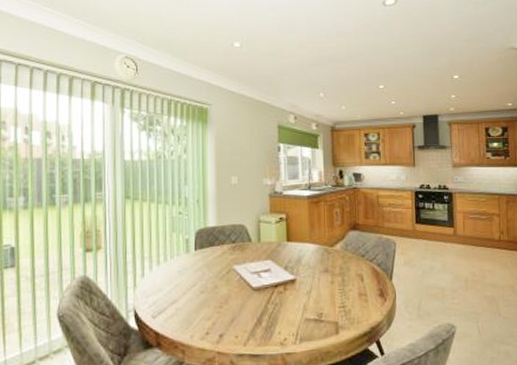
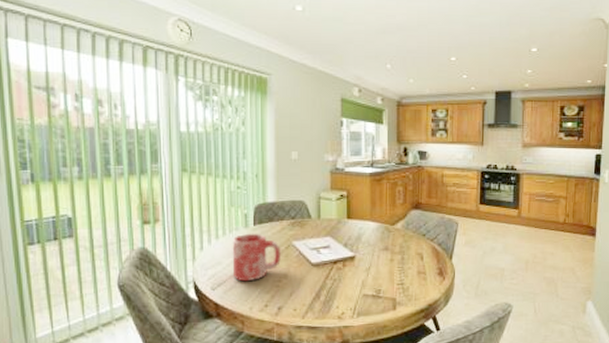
vase: none [173,258,223,309] -> present [232,233,282,282]

